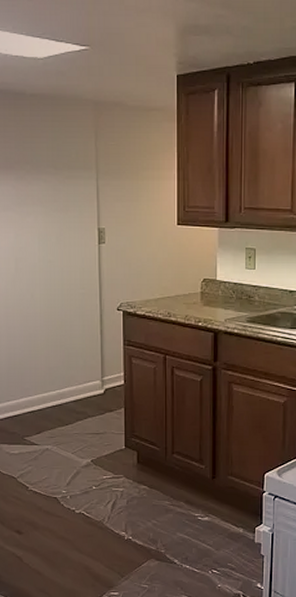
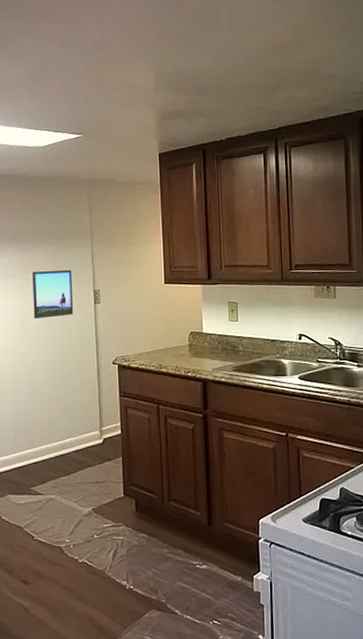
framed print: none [29,204,75,257] -> present [32,269,74,319]

